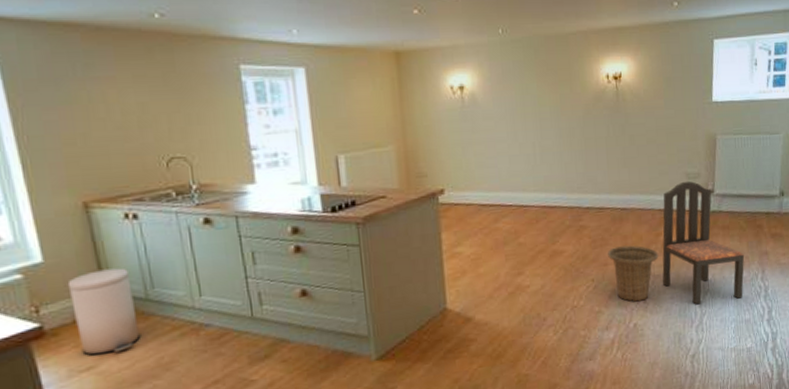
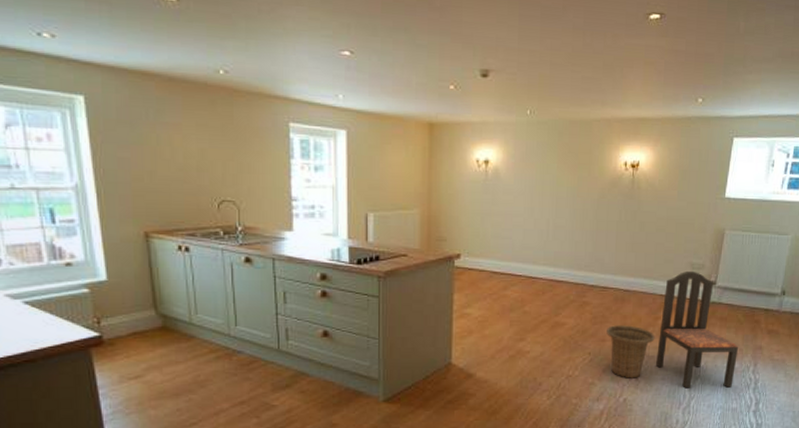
pedal bin: present [67,267,140,356] -> none [125,293,181,366]

